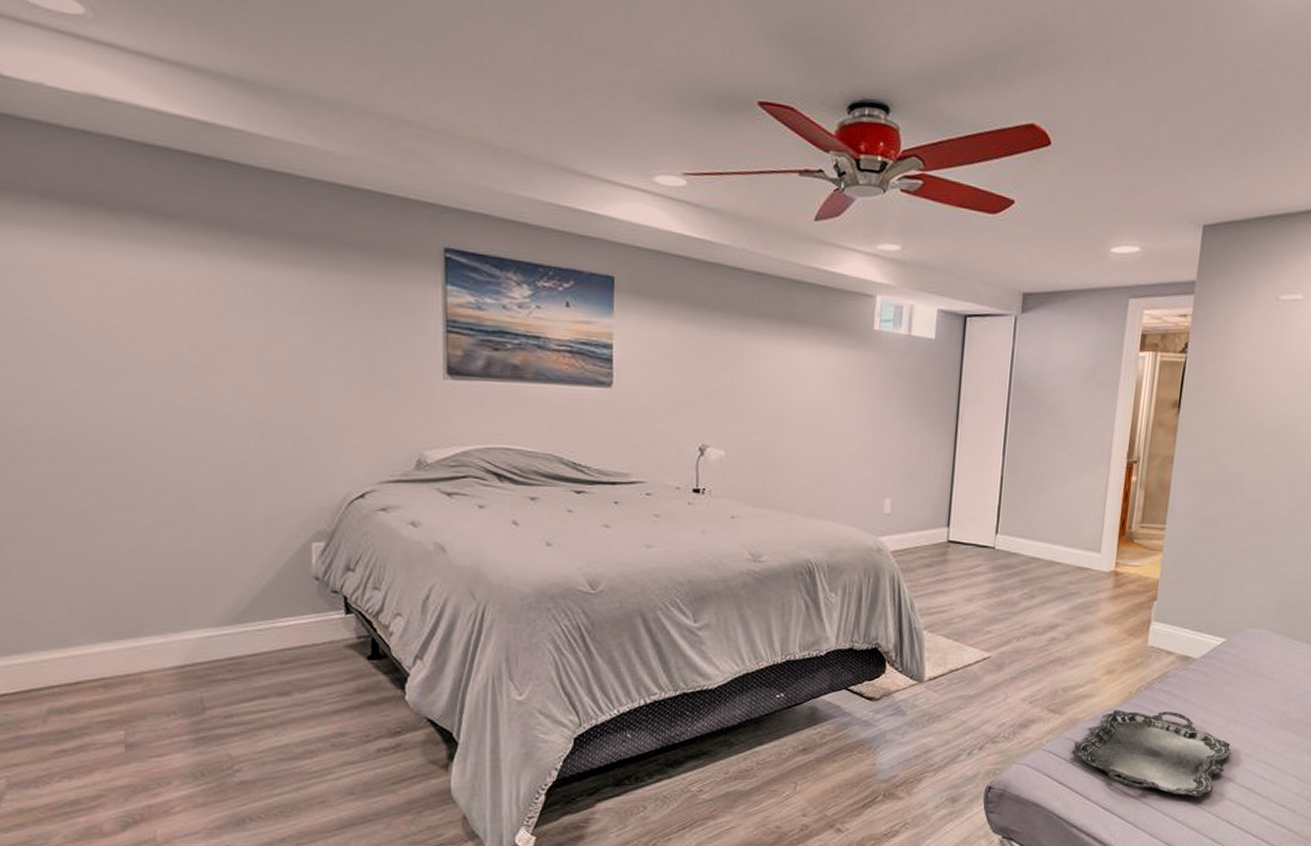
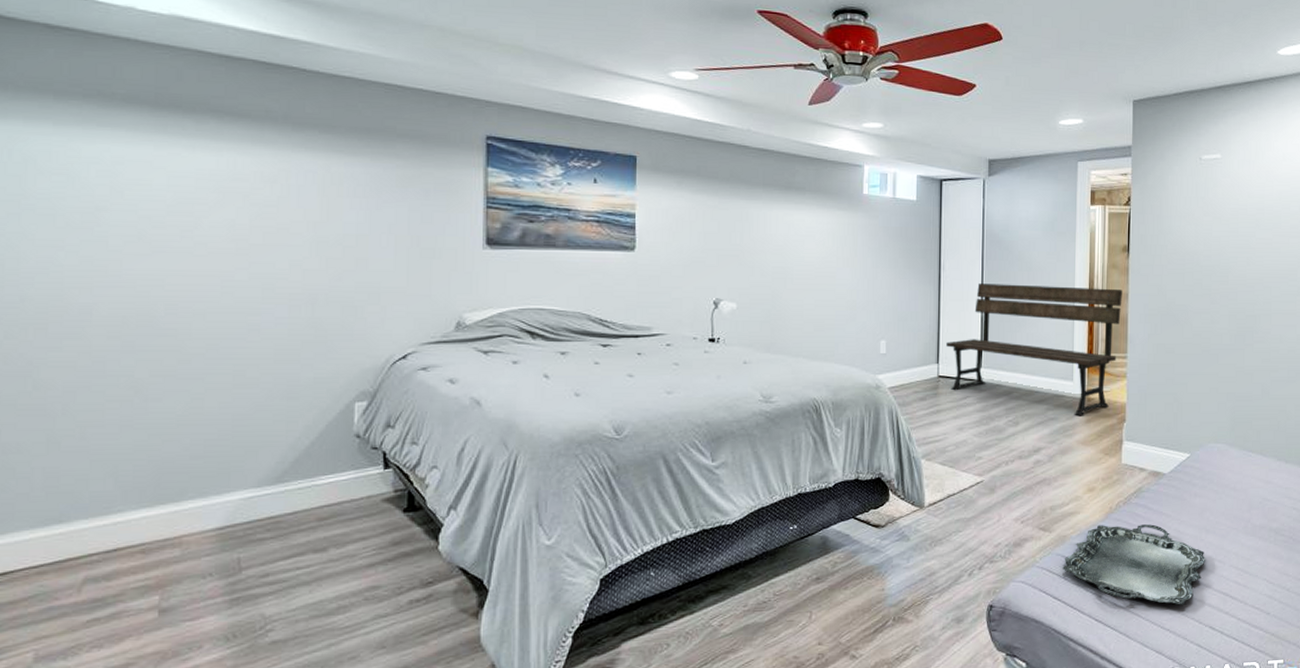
bench: none [959,438,1168,592] -> present [946,283,1122,416]

